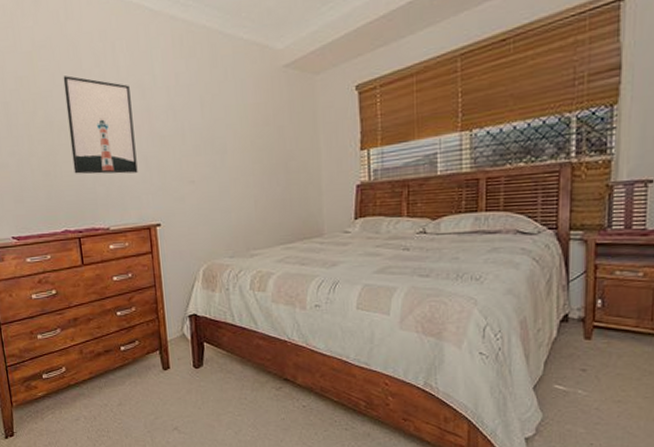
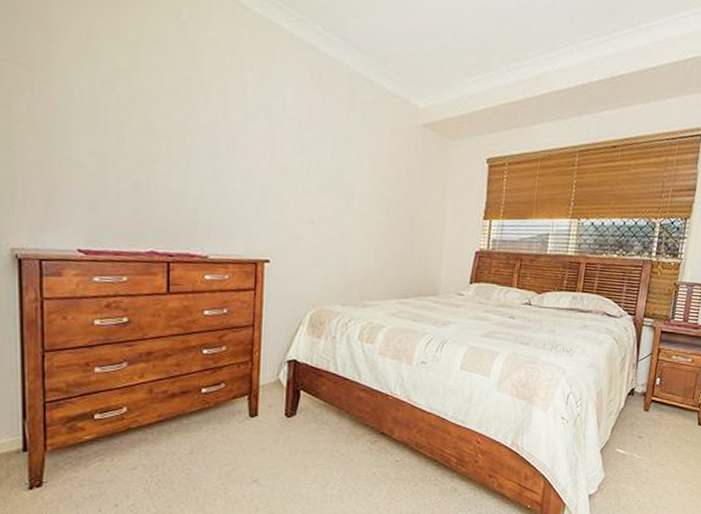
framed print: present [63,75,138,174] -> none [173,79,255,202]

